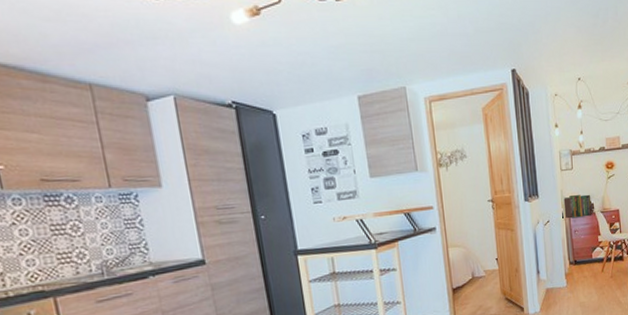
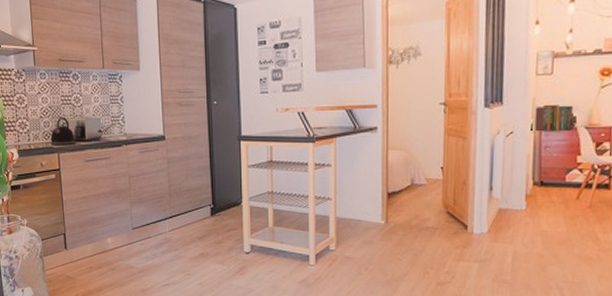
kettle: none [38,250,80,289] -> present [50,116,76,146]
toaster: none [60,246,120,280] -> present [66,116,103,142]

